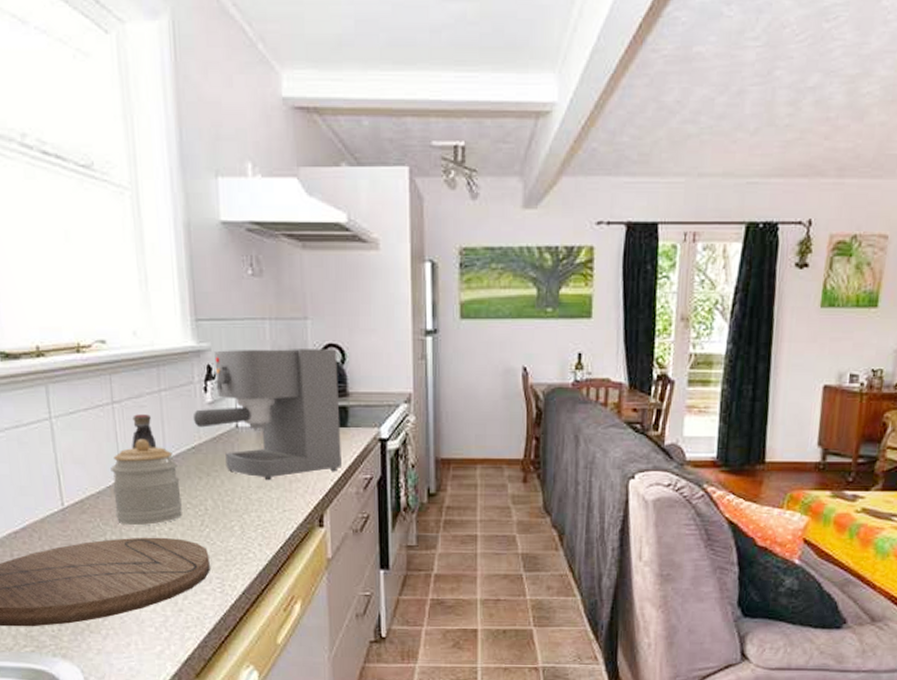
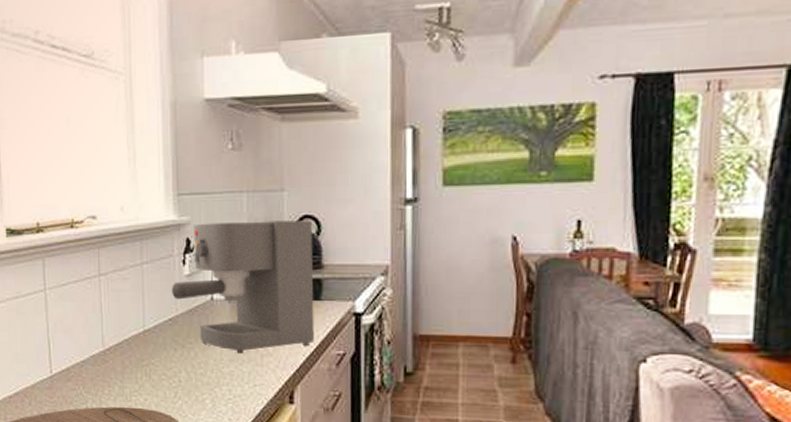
jar: present [110,438,182,526] -> none [94,310,157,395]
bottle: present [132,414,157,449] -> none [114,286,137,320]

